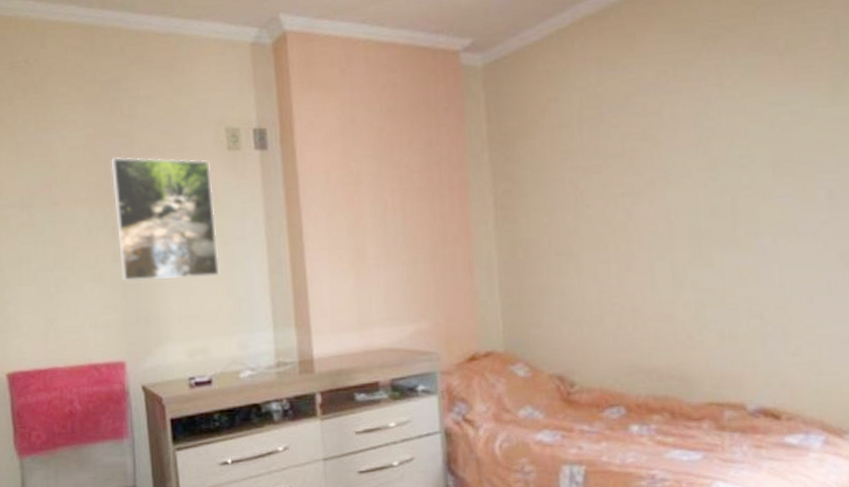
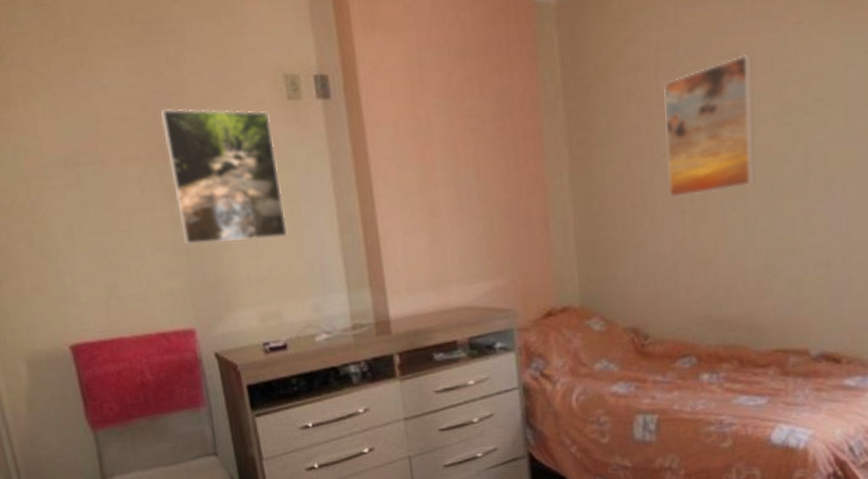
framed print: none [586,113,682,248] -> present [663,55,755,198]

